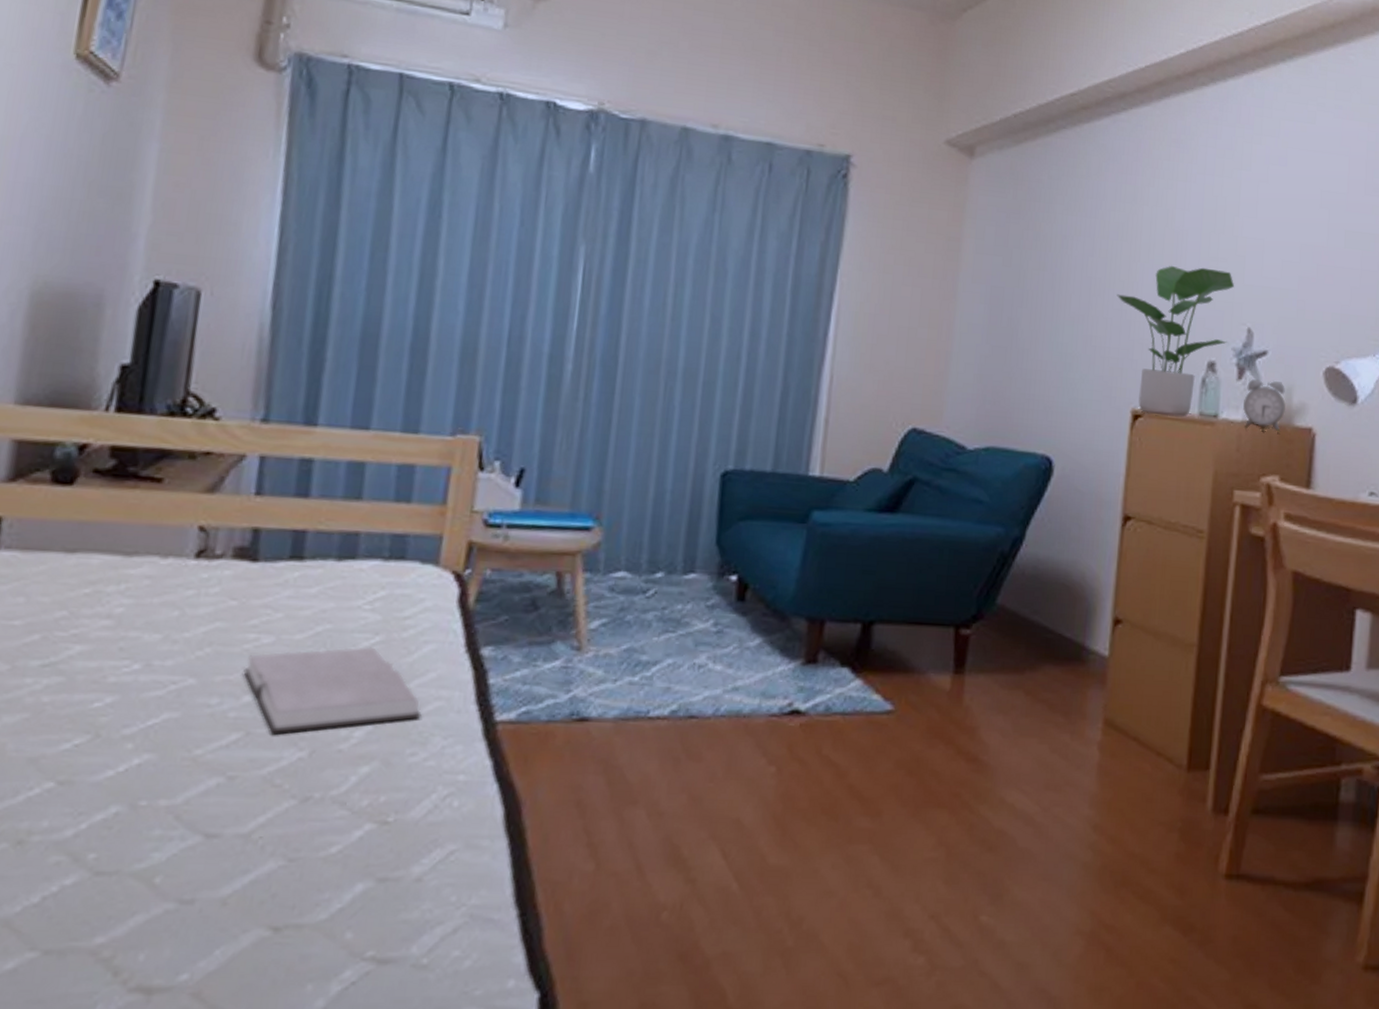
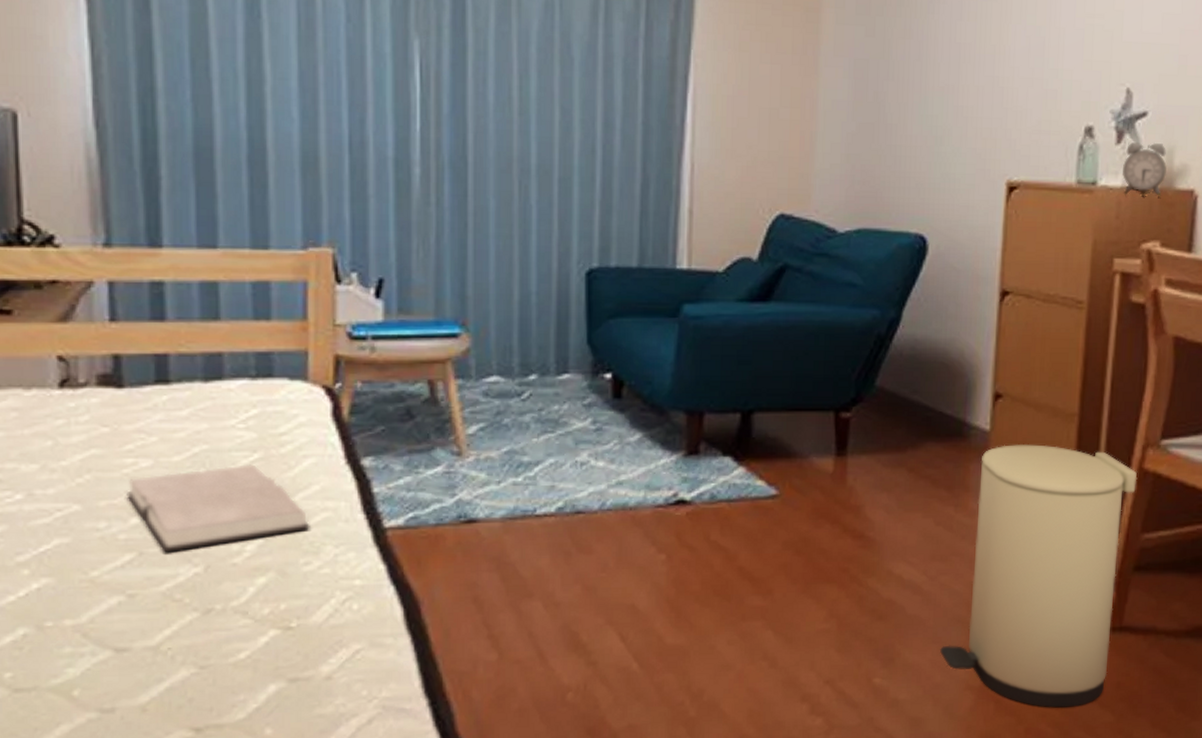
pedal bin: none [1049,672,1256,961] -> present [939,444,1138,708]
potted plant: present [1117,265,1235,418] -> none [988,25,1113,187]

